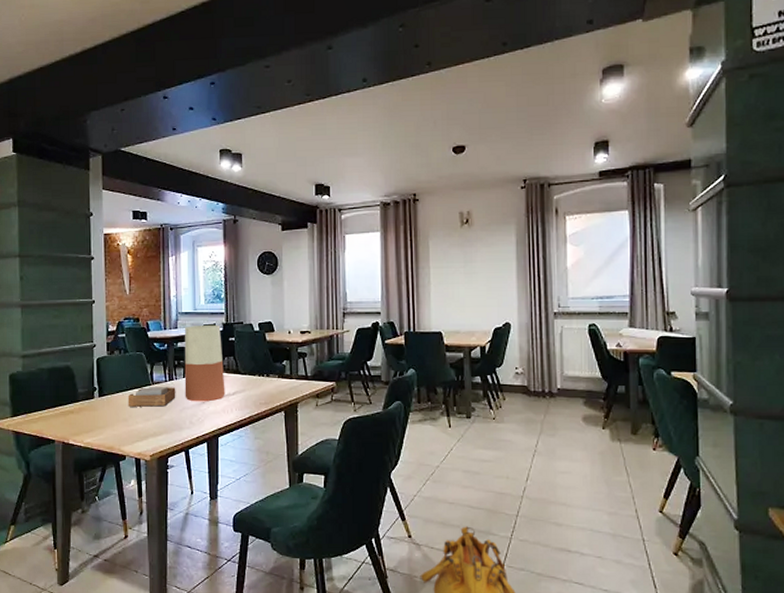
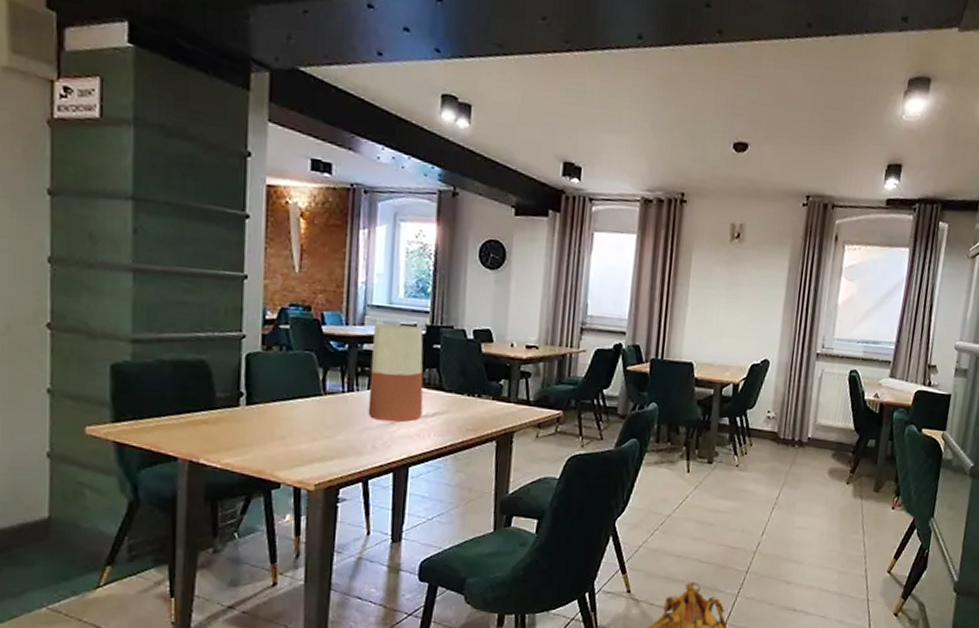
napkin holder: present [127,387,176,407] -> none [287,397,357,425]

